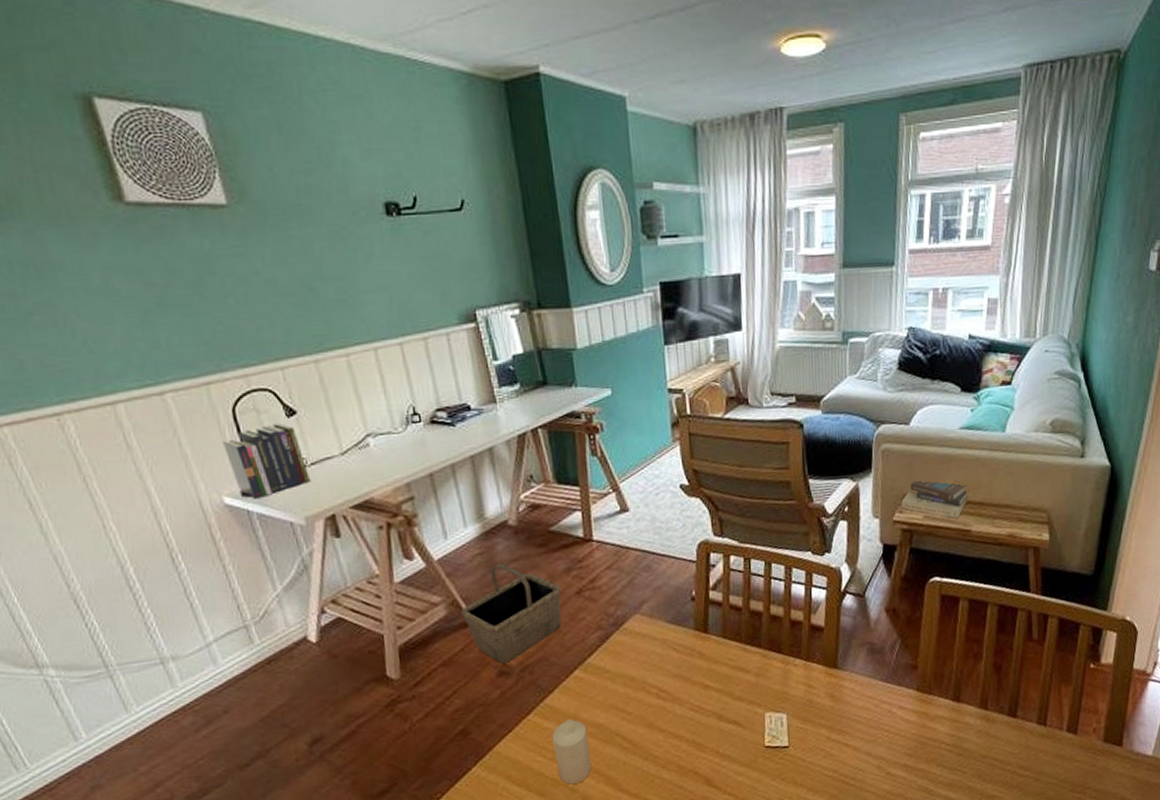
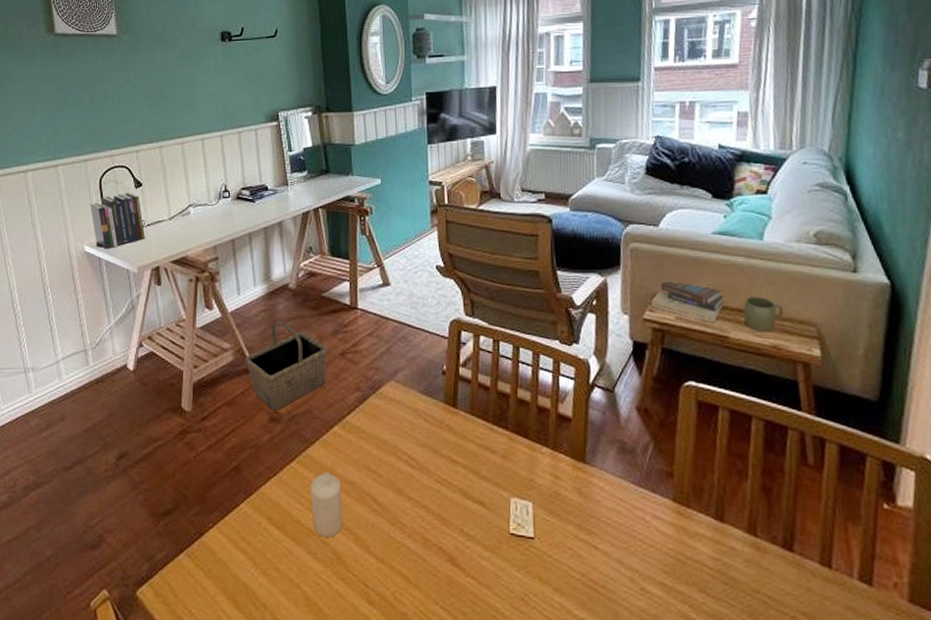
mug: none [985,488,1021,522] -> present [743,296,784,331]

